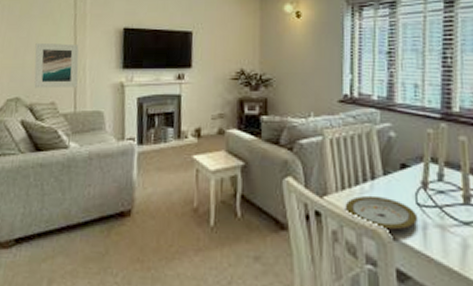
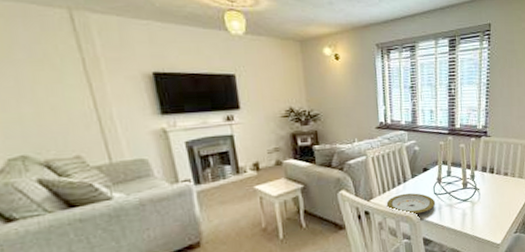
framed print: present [34,42,79,89] -> none [32,91,107,144]

